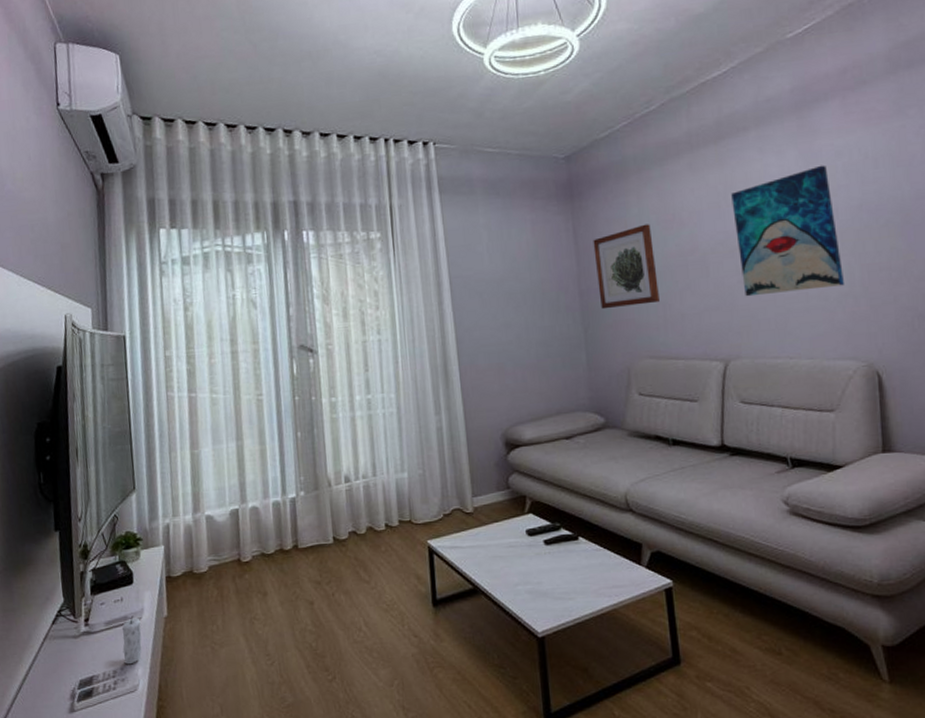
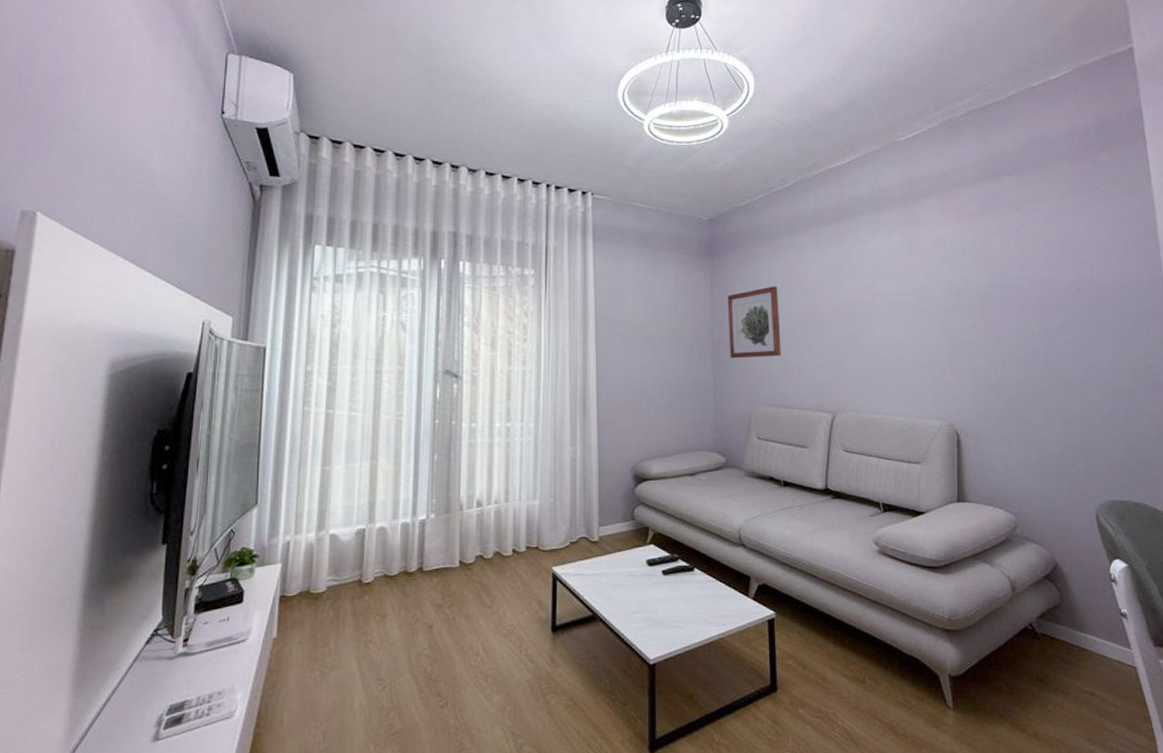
candle: present [121,615,142,665] -> none [222,636,246,689]
wall art: present [731,165,844,297] -> none [847,250,934,358]

